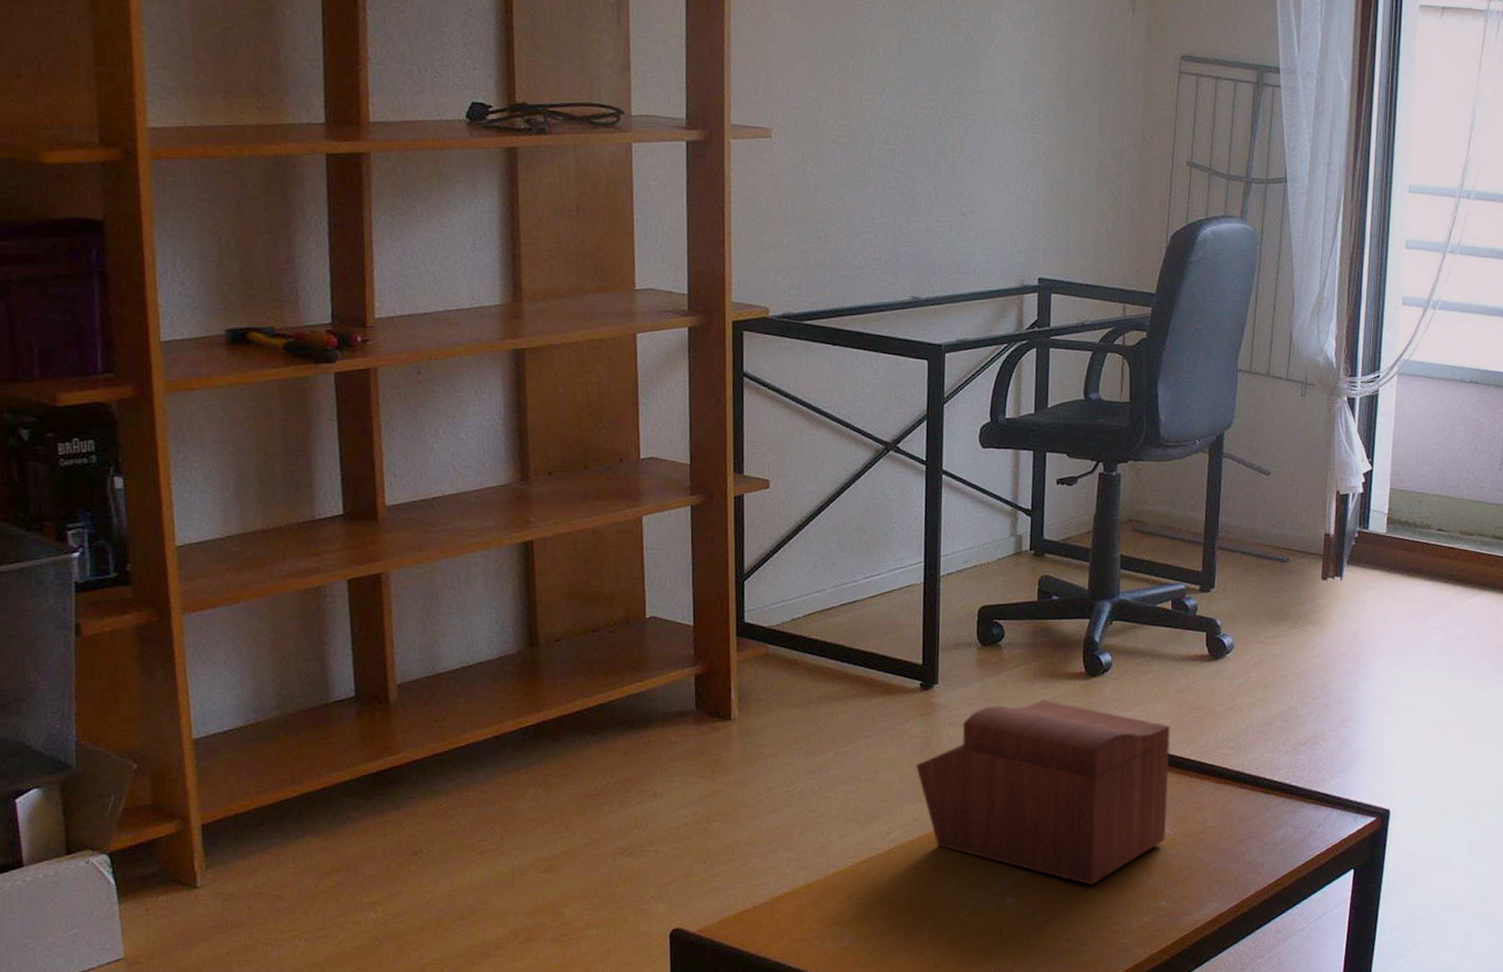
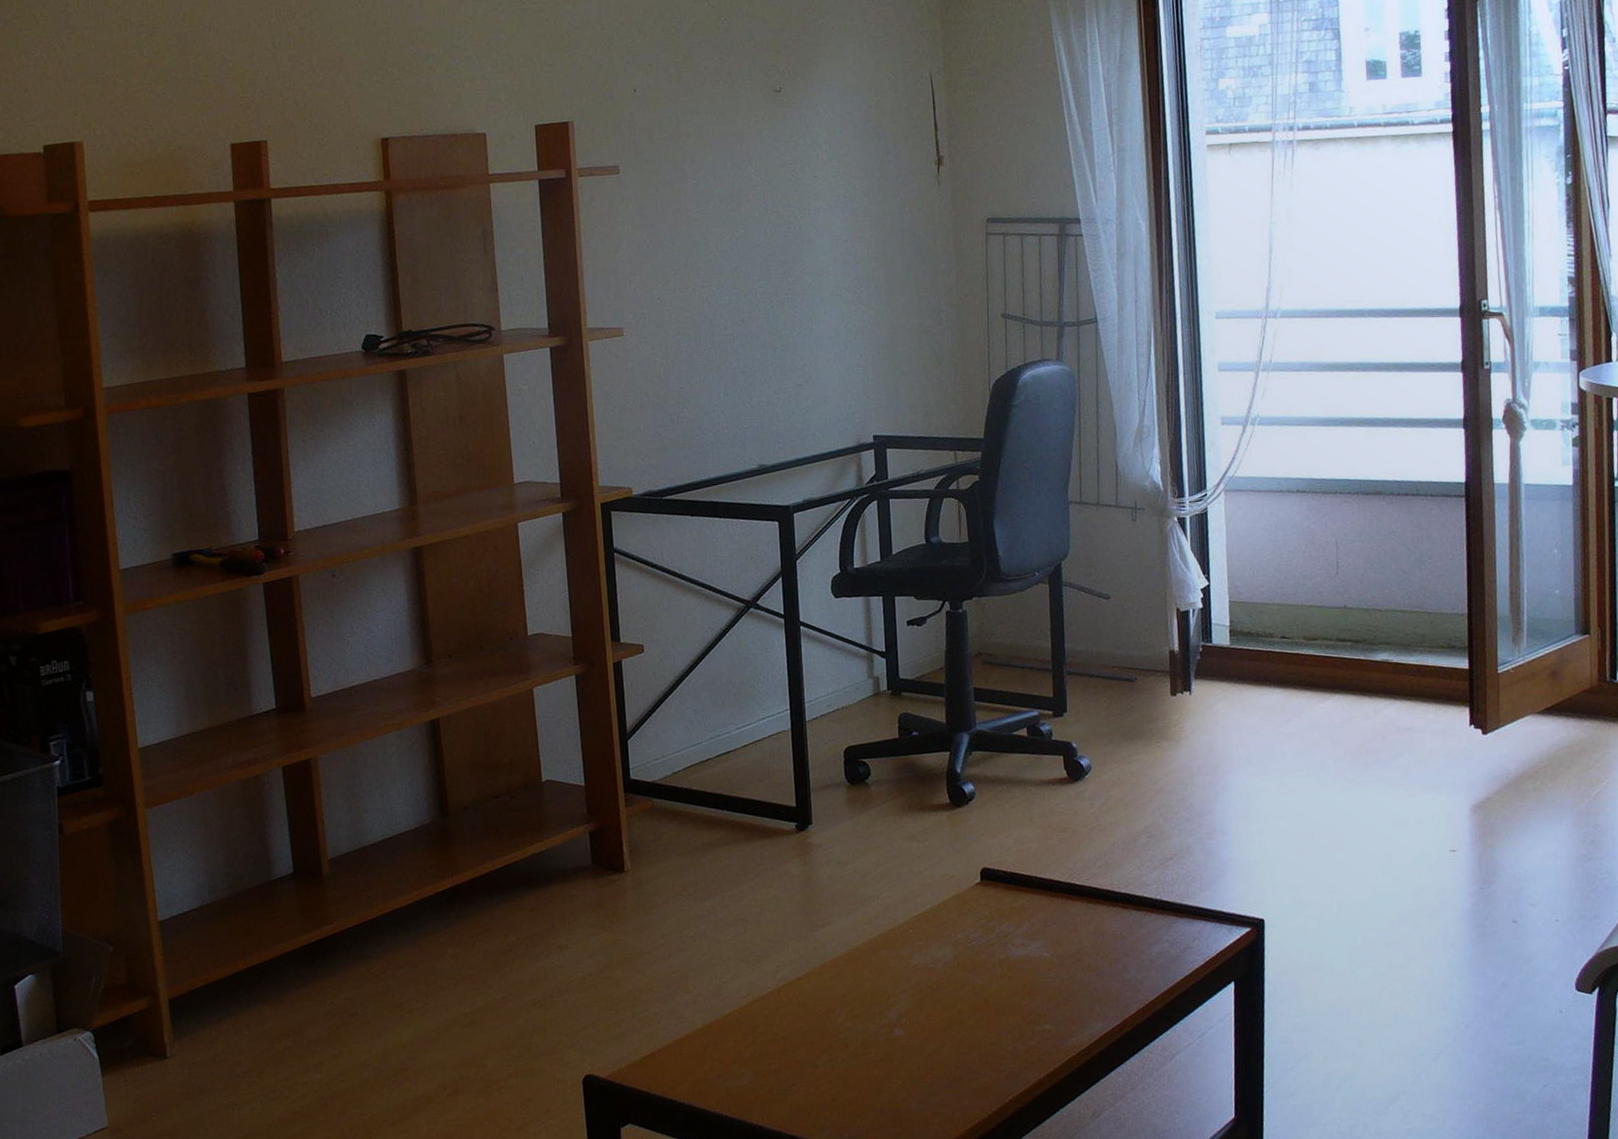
sewing box: present [916,699,1170,886] -> none [798,832,1043,1012]

